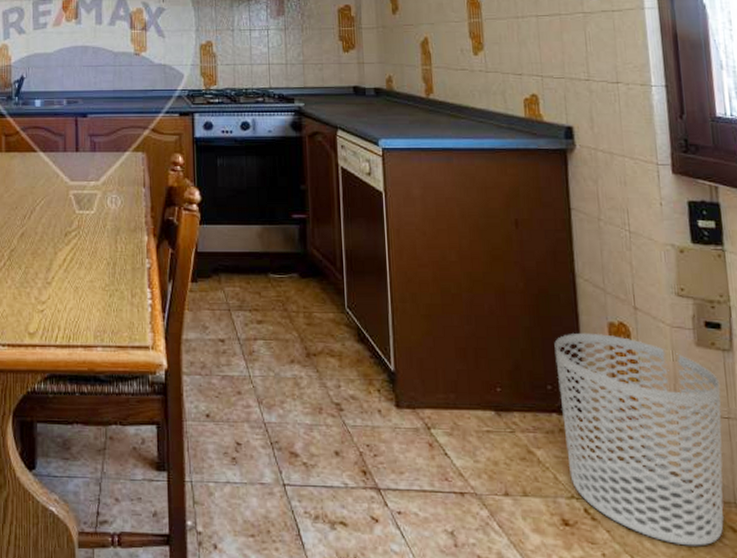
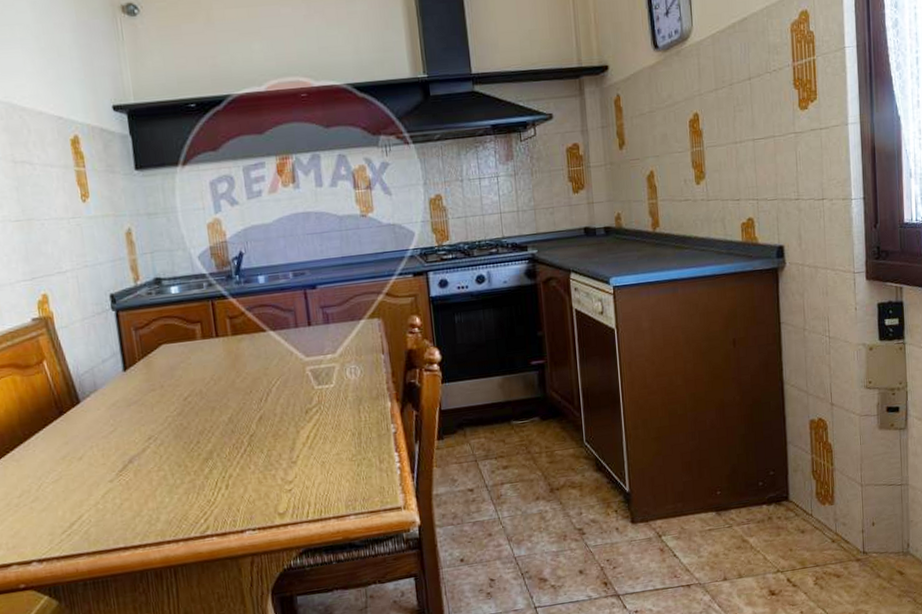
waste bin: present [554,332,724,546] -> none [765,430,897,593]

